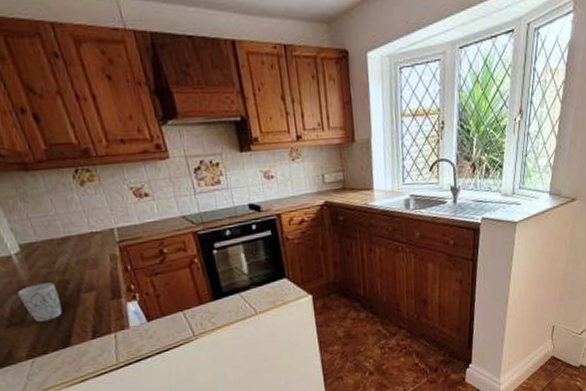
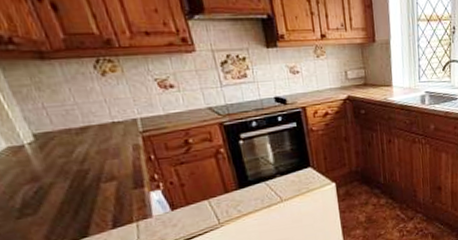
mug: present [17,282,63,323] -> none [30,172,80,213]

